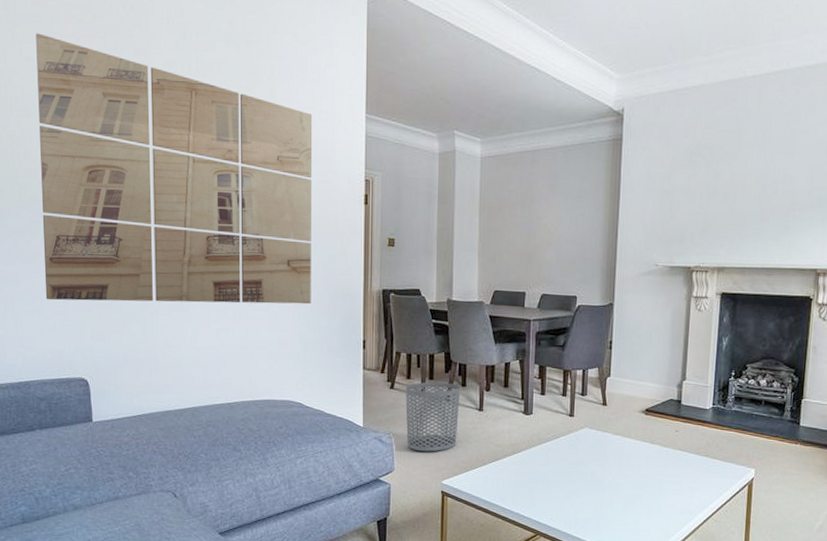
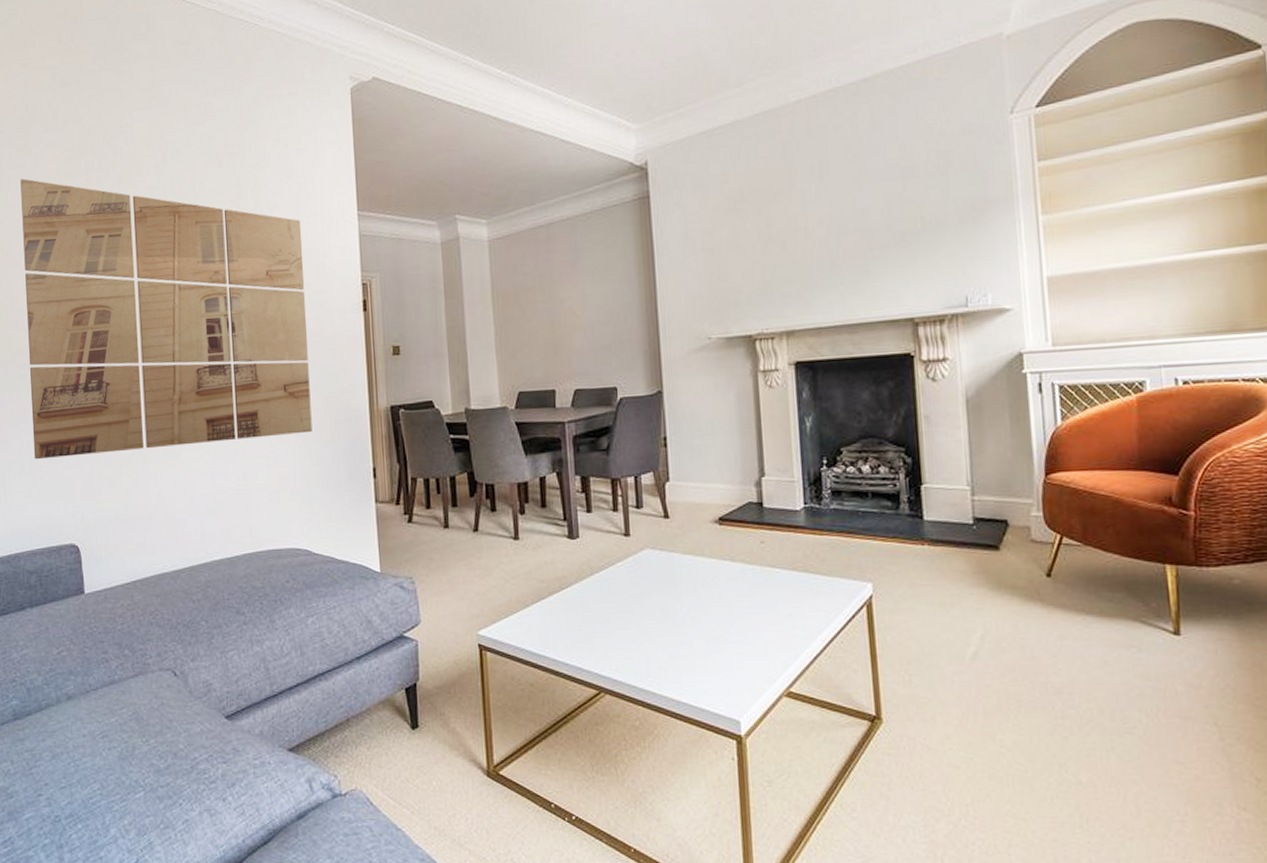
waste bin: present [405,382,461,452] -> none [426,508,491,597]

